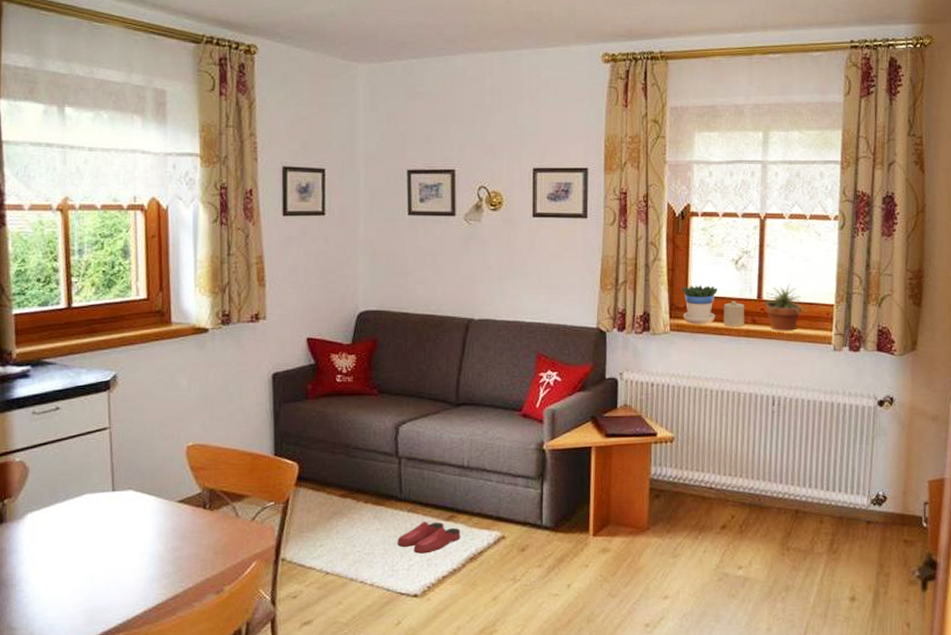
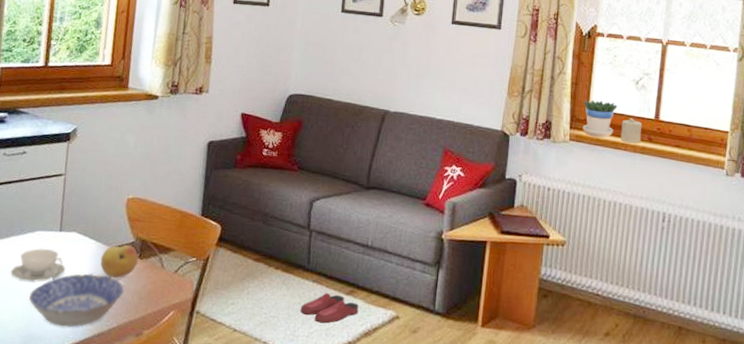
teacup: none [62,512,124,550] -> present [11,248,65,281]
bowl: none [86,533,197,593] -> present [28,273,125,327]
fruit: none [164,497,209,534] -> present [100,245,139,278]
potted plant: present [762,283,806,333] -> none [659,107,701,153]

